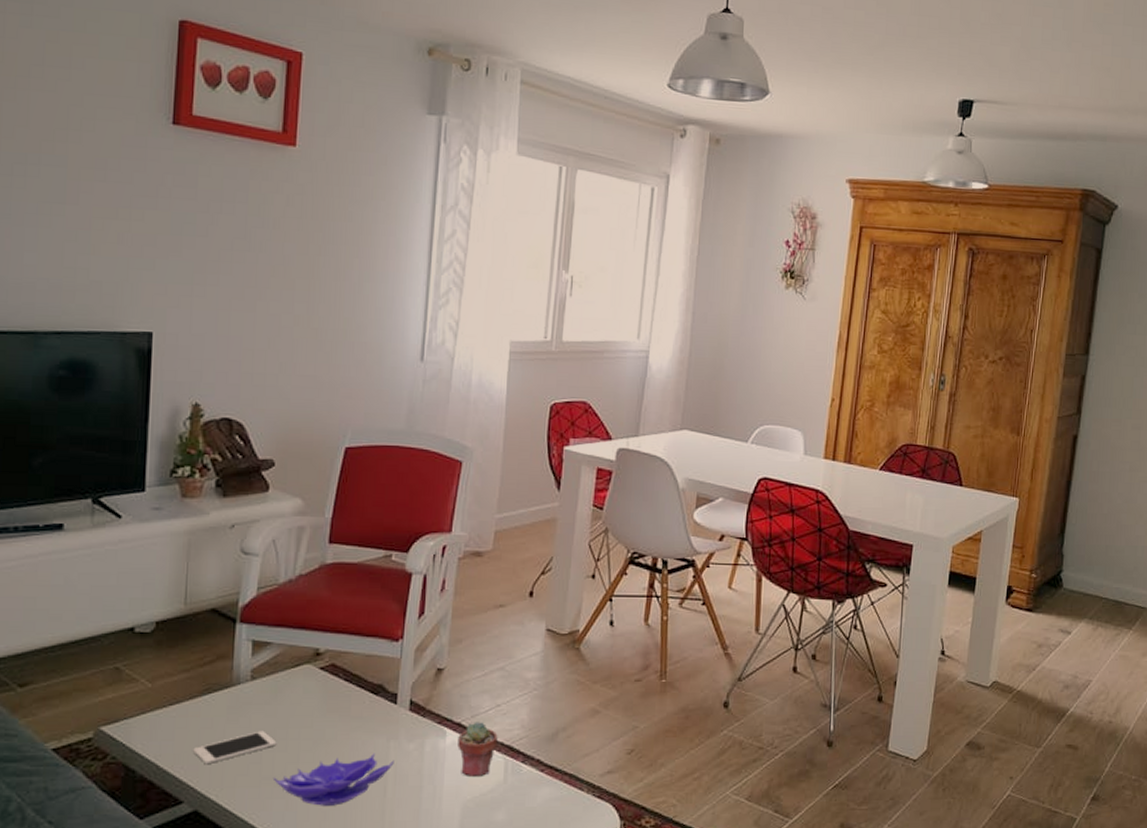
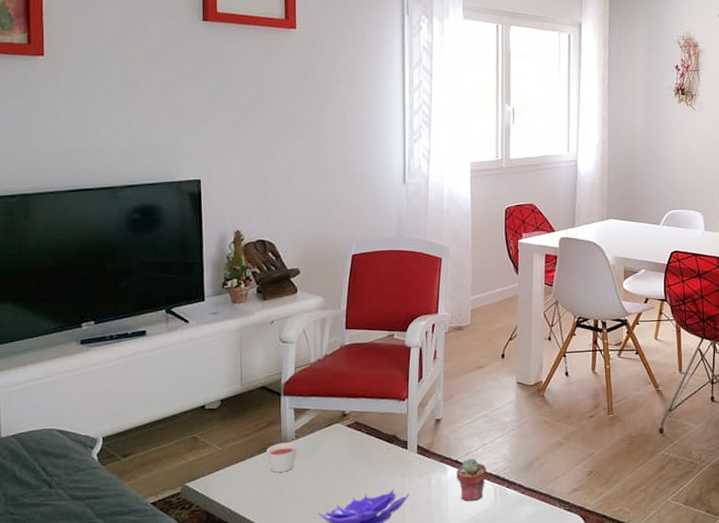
cell phone: present [193,730,277,765] -> none [256,477,319,507]
candle: none [211,683,253,722] -> present [267,442,298,473]

